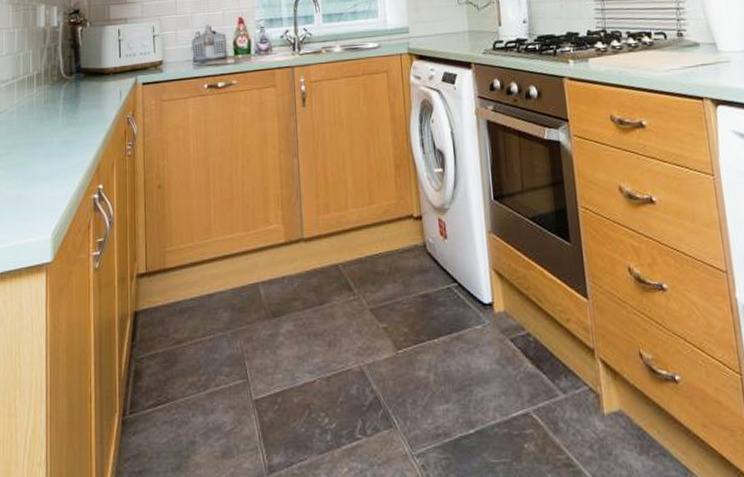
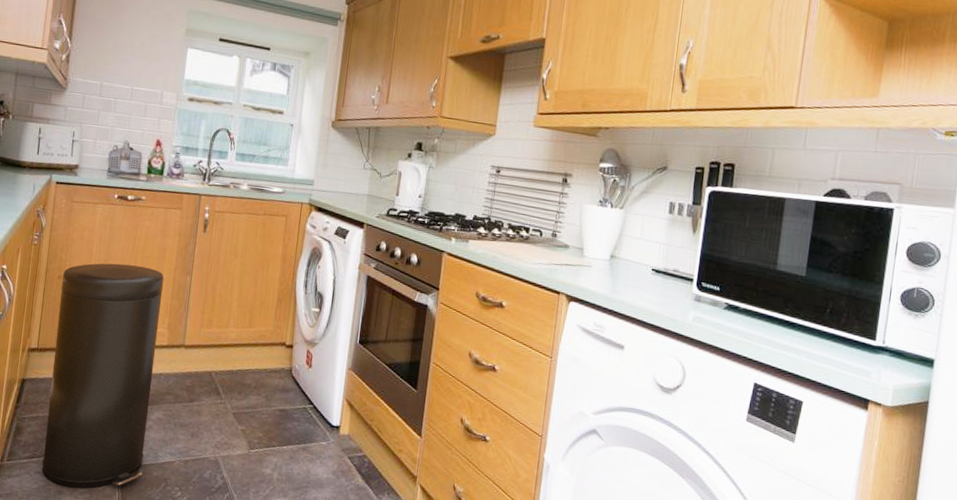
pedal bin: none [162,157,283,435] -> present [42,263,164,489]

